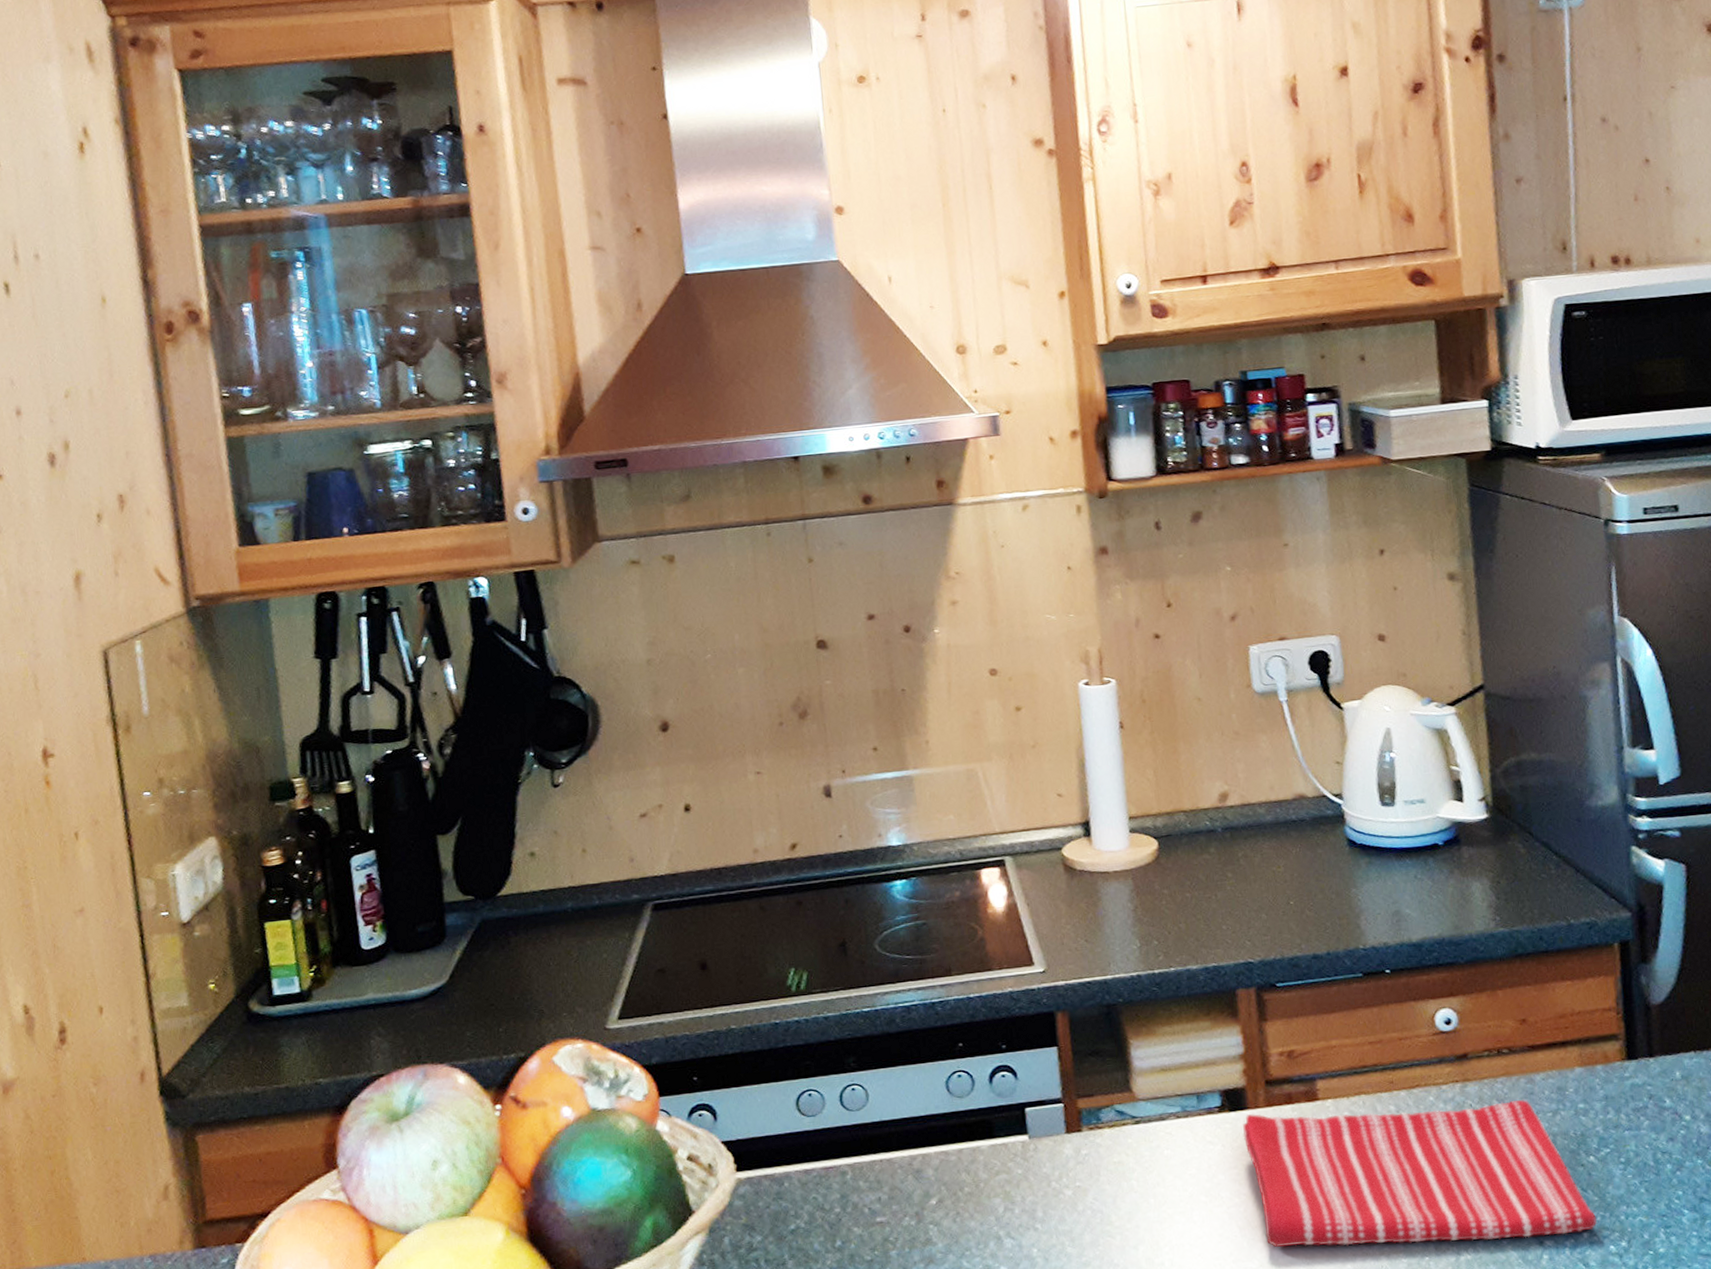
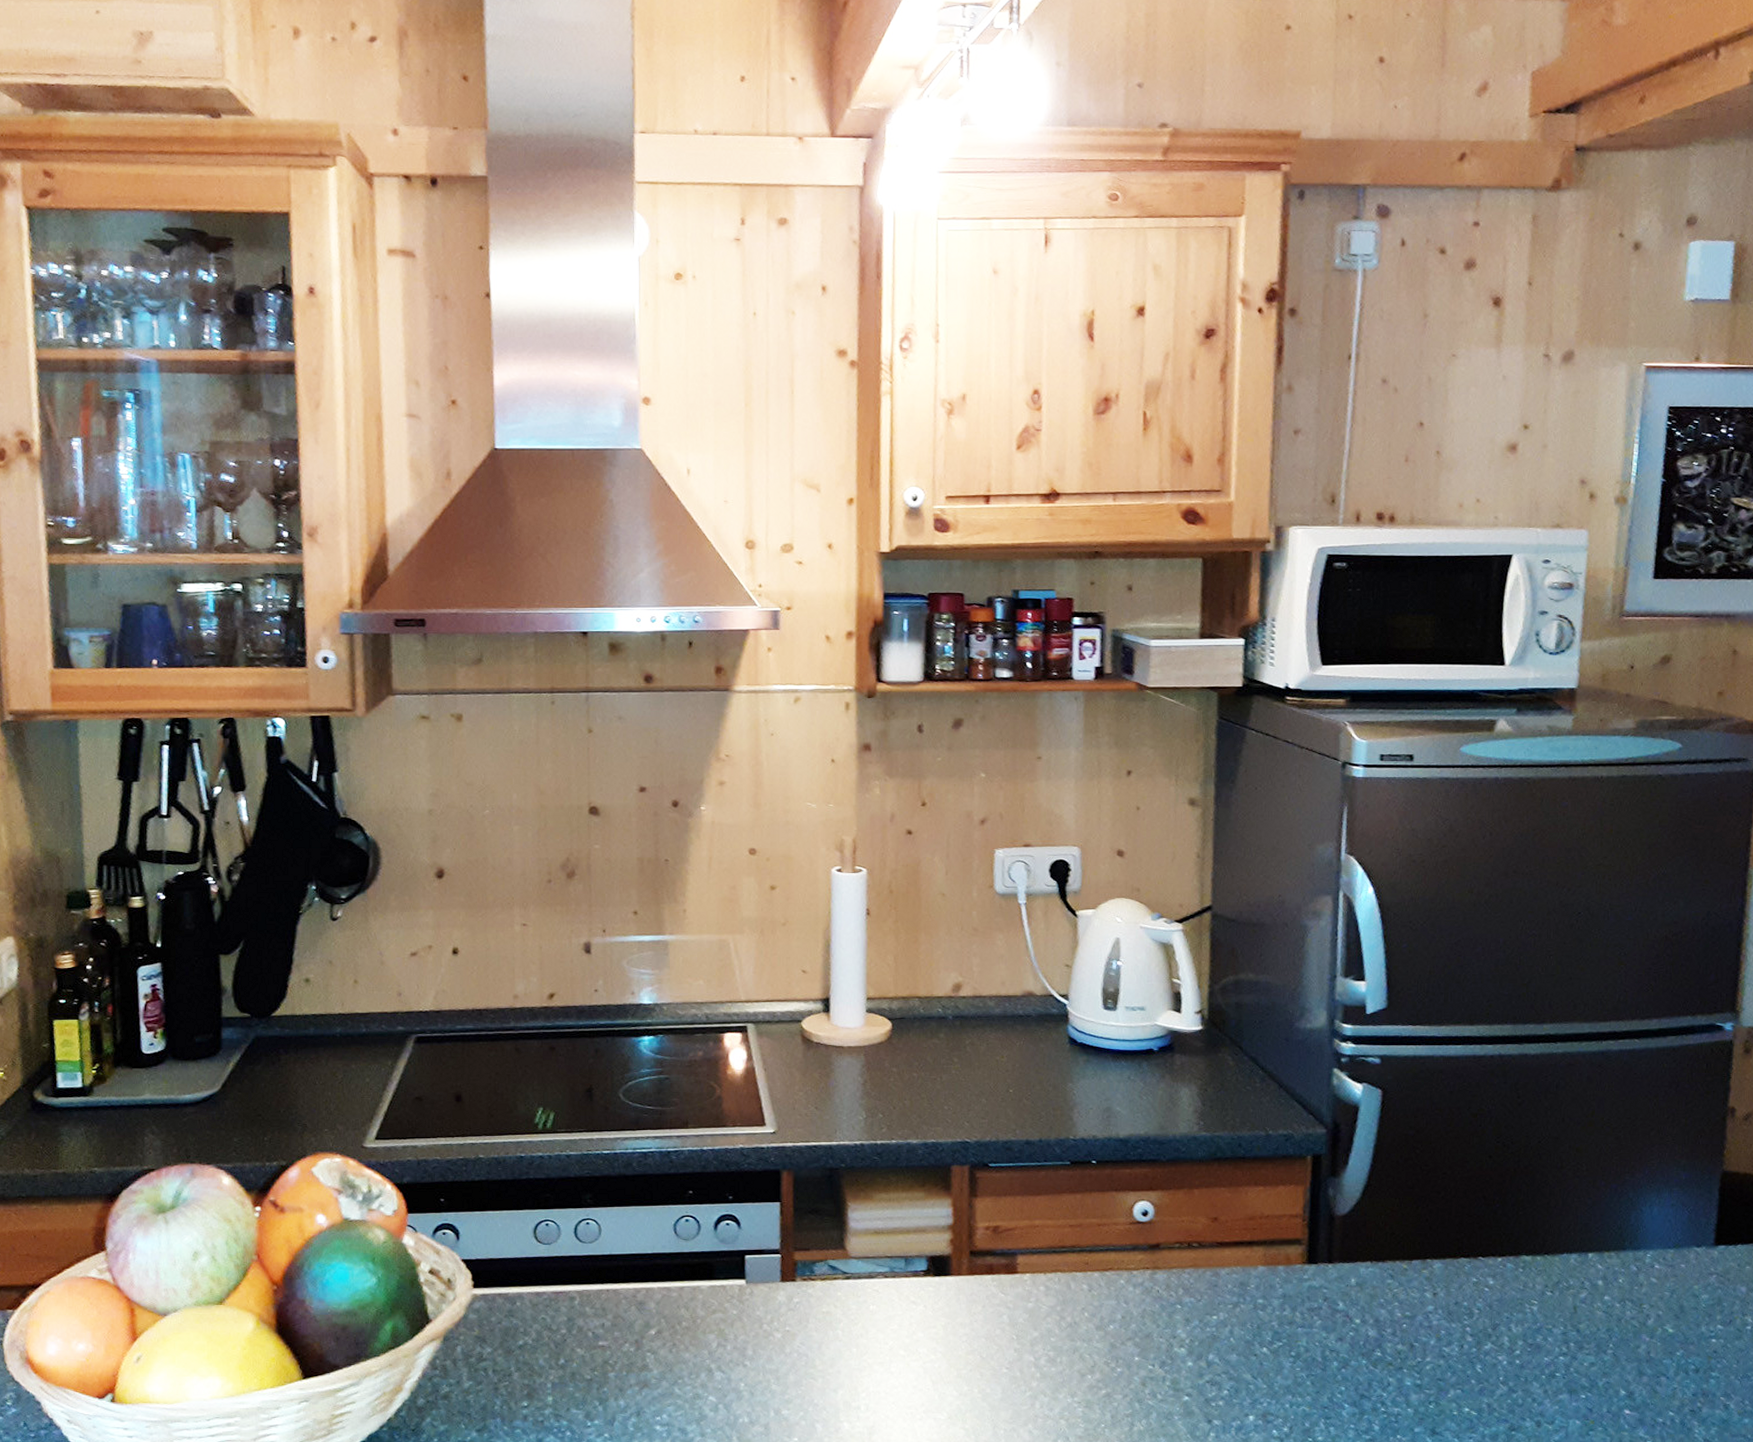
dish towel: present [1243,1100,1598,1247] -> none [944,1280,1264,1416]

